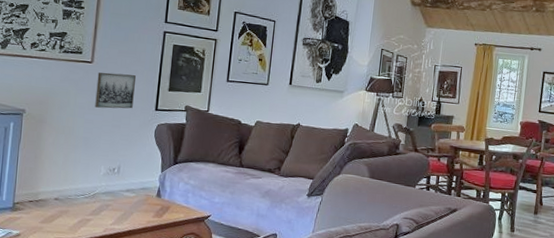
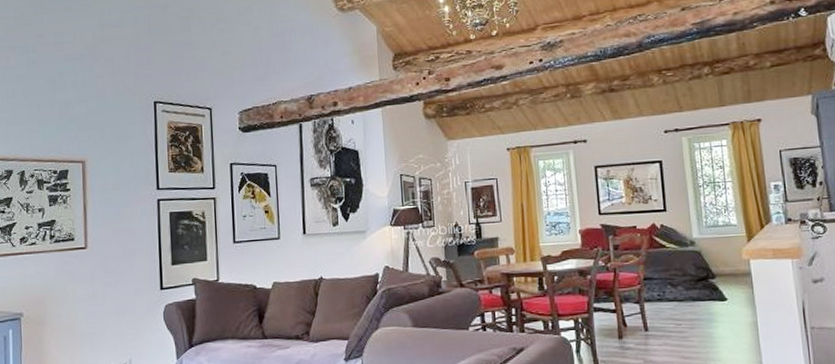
wall art: present [95,72,136,109] -> none [93,254,136,297]

